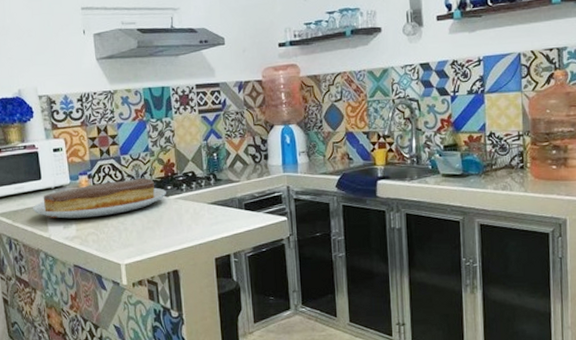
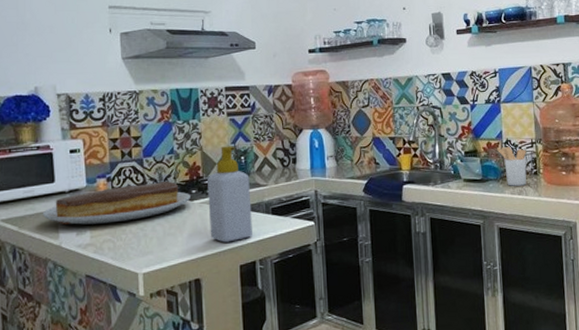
soap bottle: none [182,143,226,237] -> present [208,146,252,243]
utensil holder: none [478,139,513,181] -> present [496,146,527,186]

